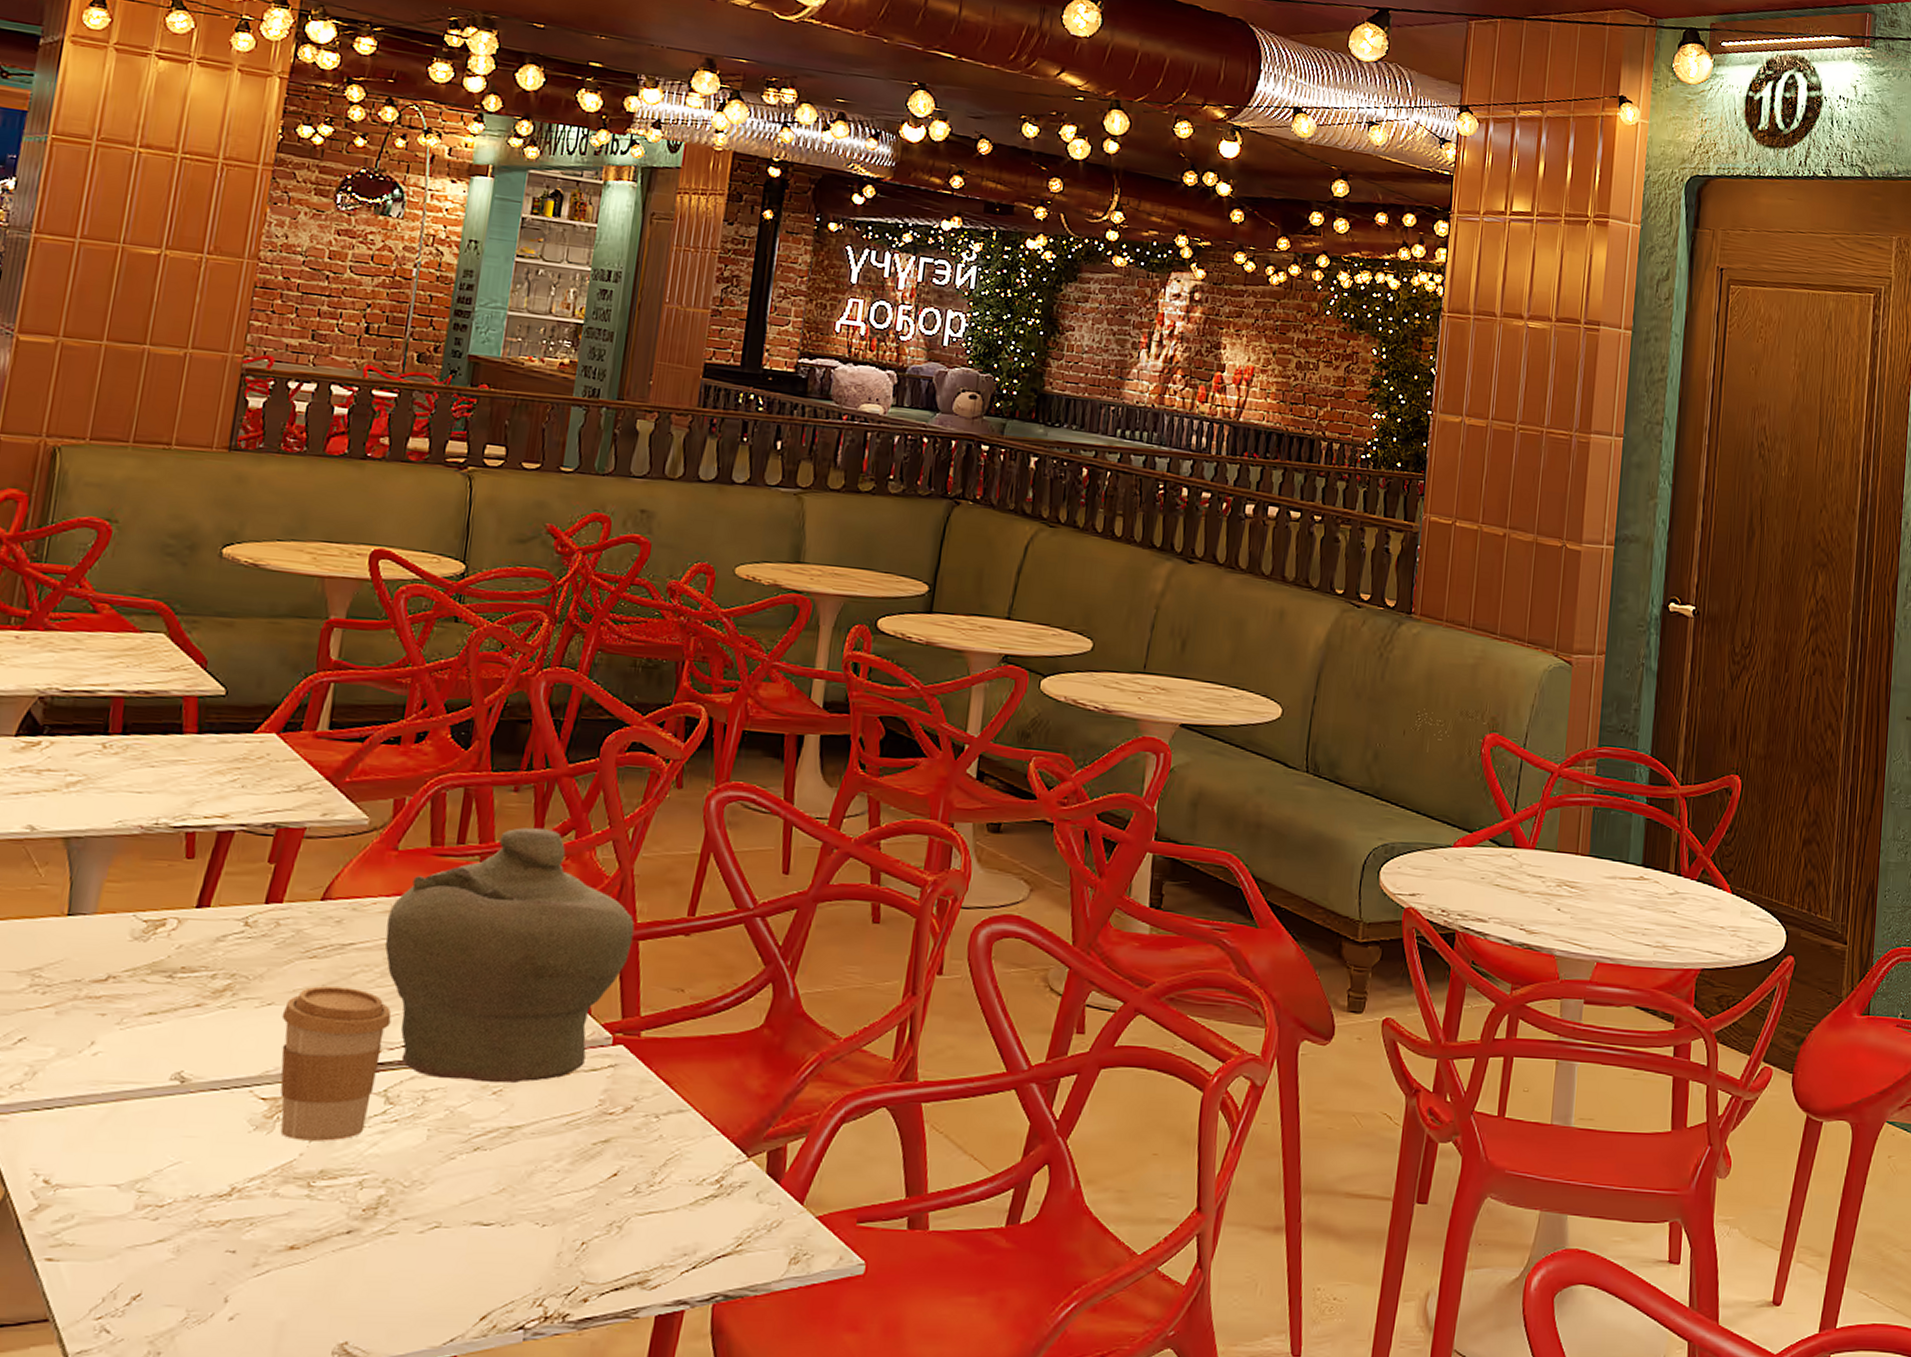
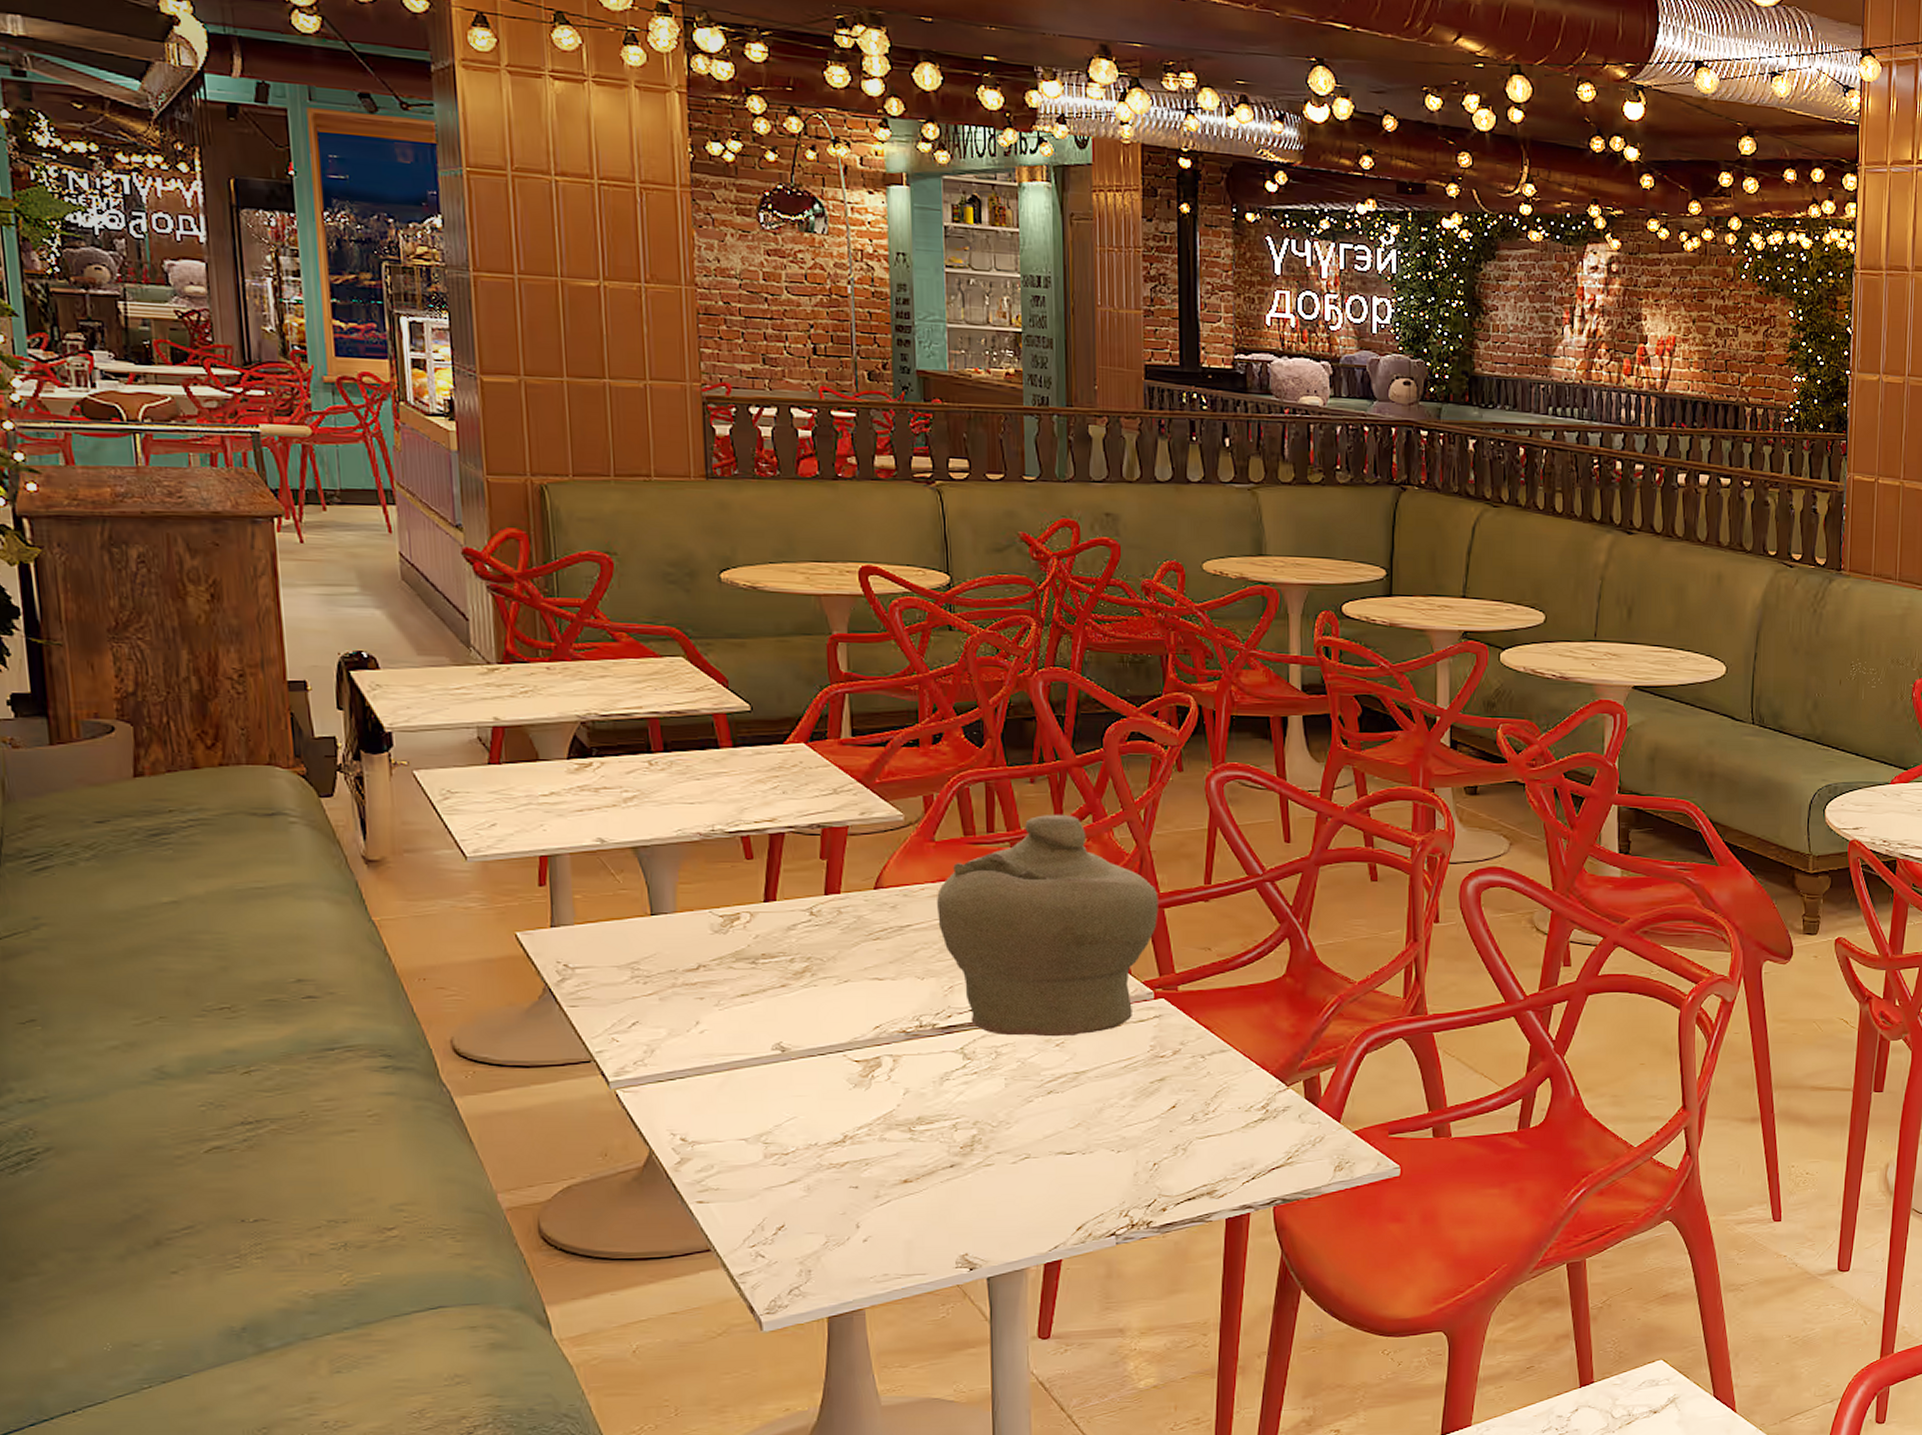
coffee cup: present [280,986,392,1142] -> none [859,963,956,1094]

